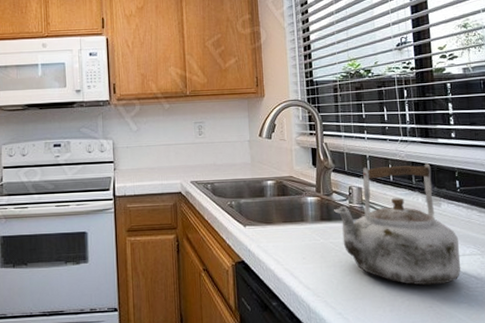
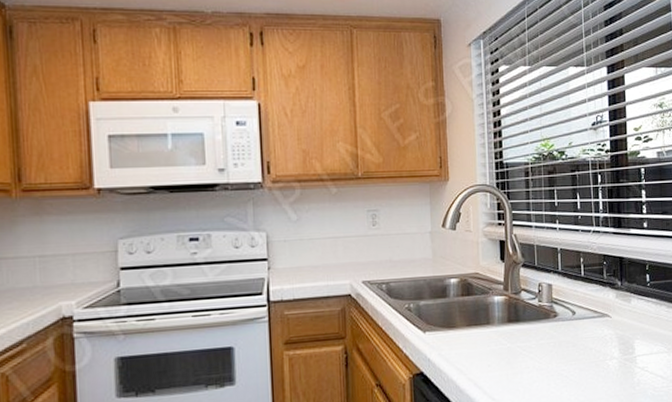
kettle: present [334,163,461,286] -> none [522,256,648,389]

